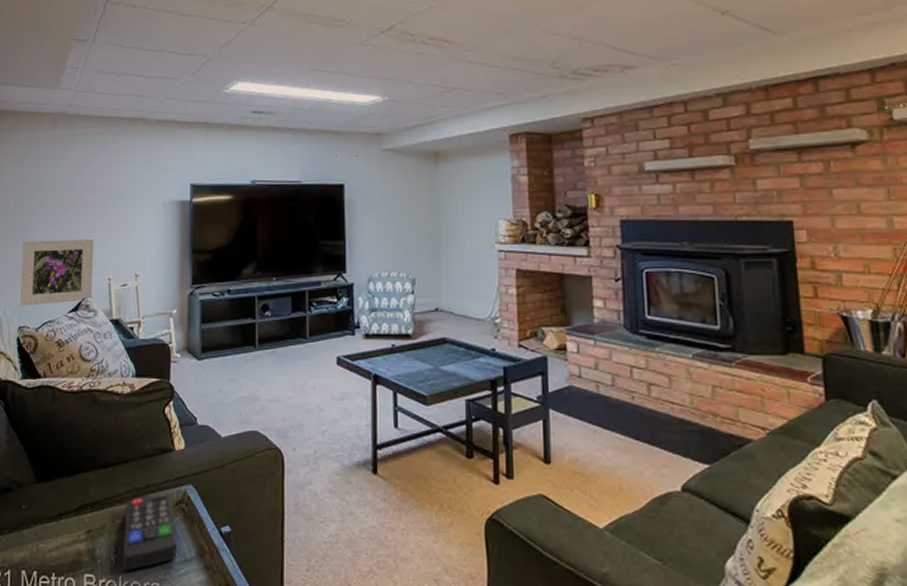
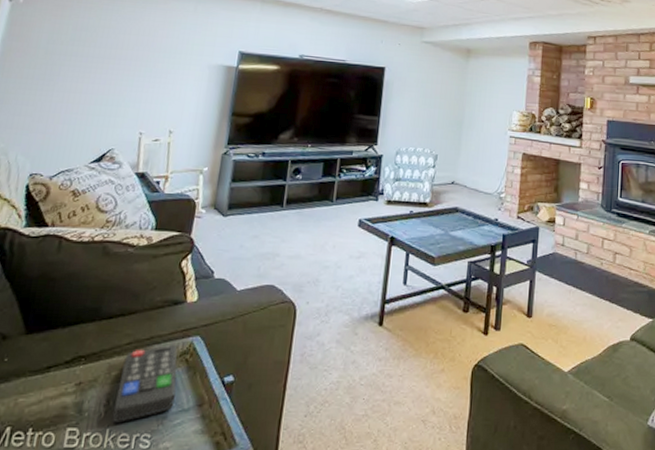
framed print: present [20,239,93,306] -> none [35,88,129,154]

